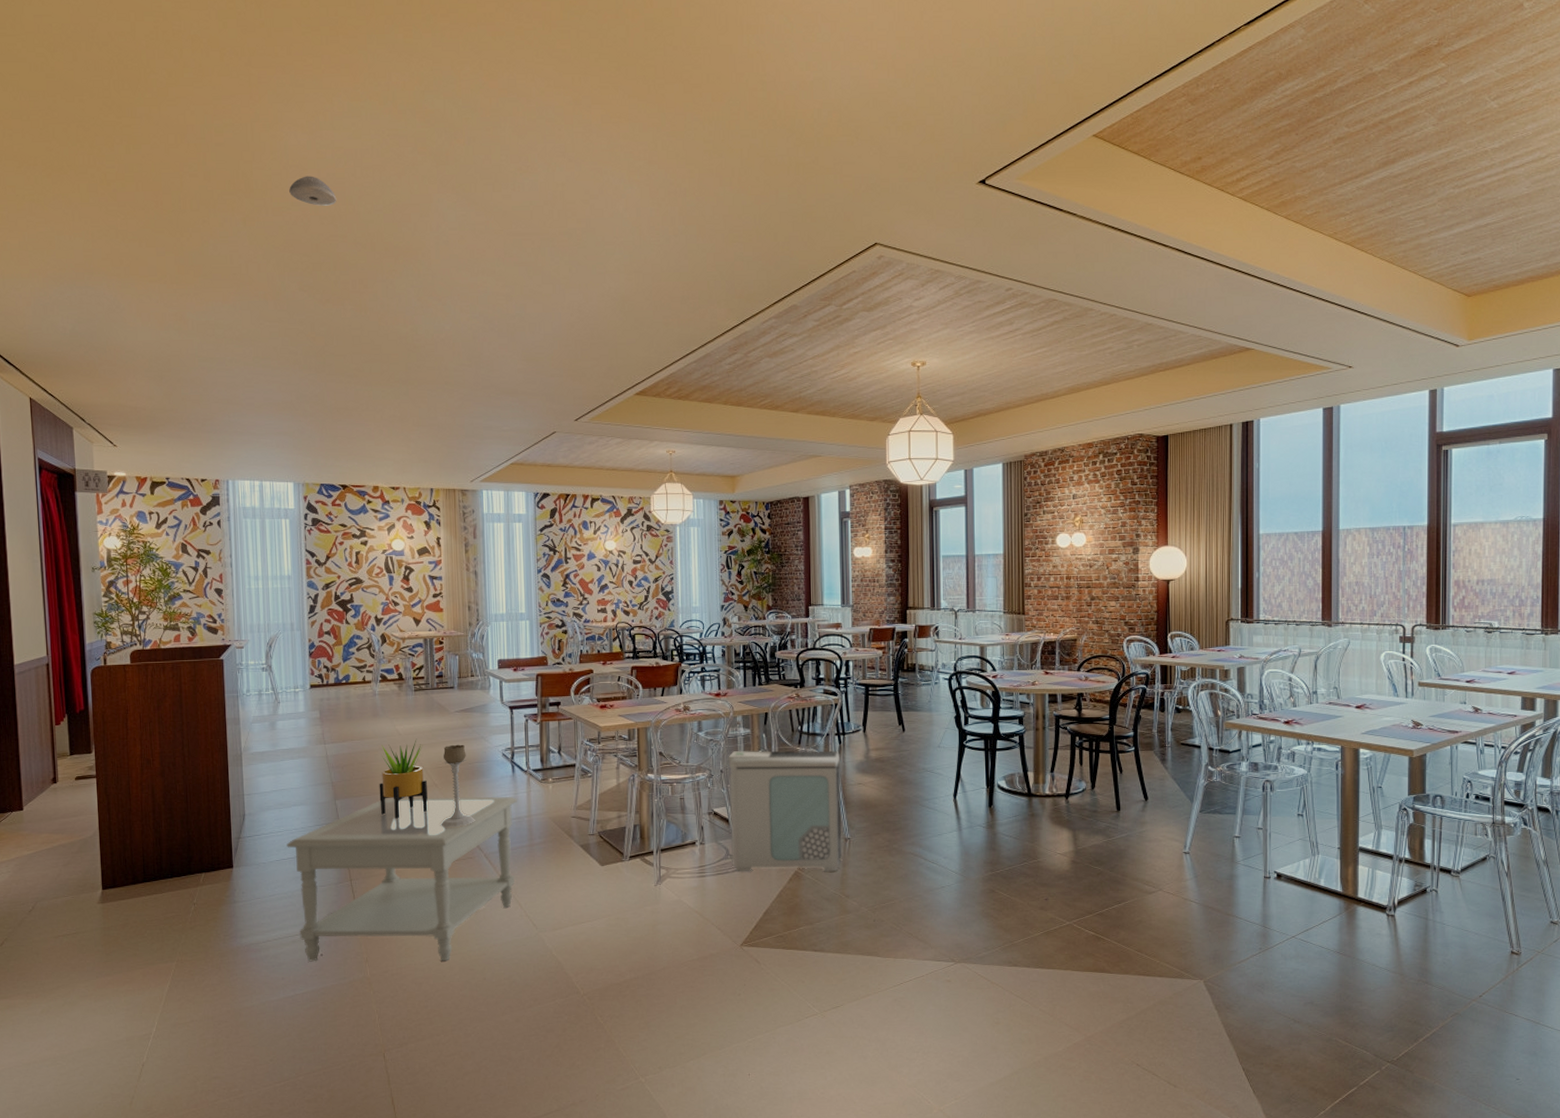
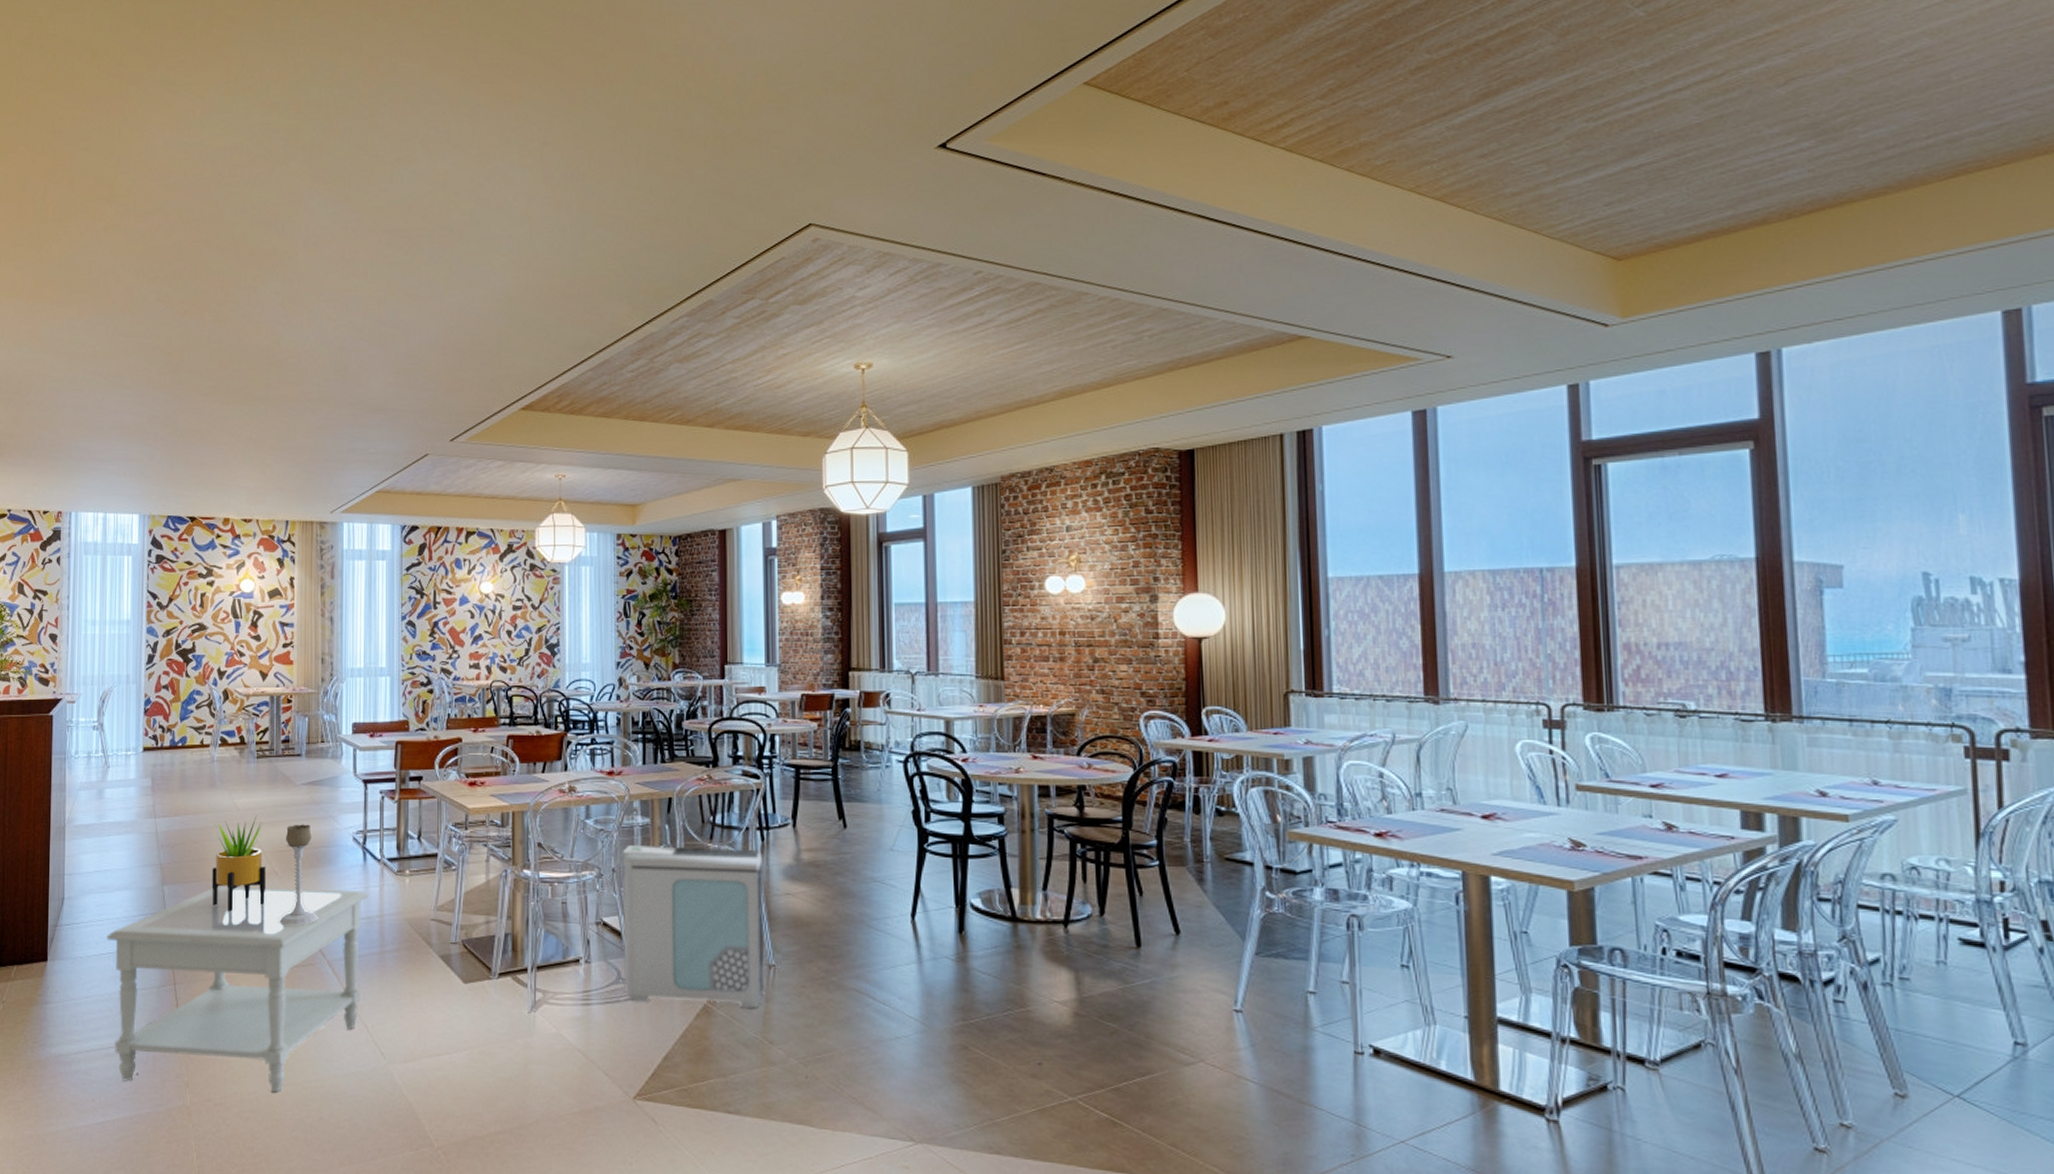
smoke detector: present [289,176,337,206] -> none [153,177,202,210]

